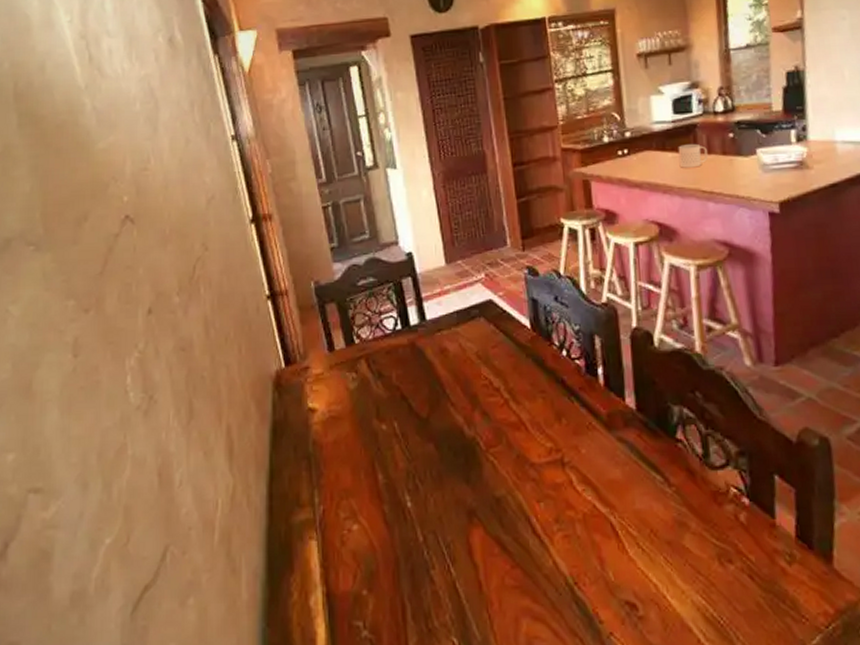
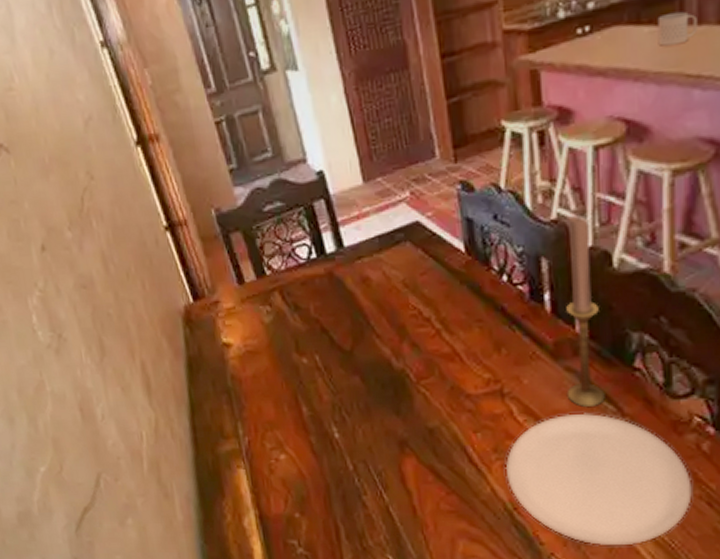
plate: none [566,482,735,624] -> present [505,413,692,546]
candlestick: none [616,300,653,477] -> present [566,215,605,407]

